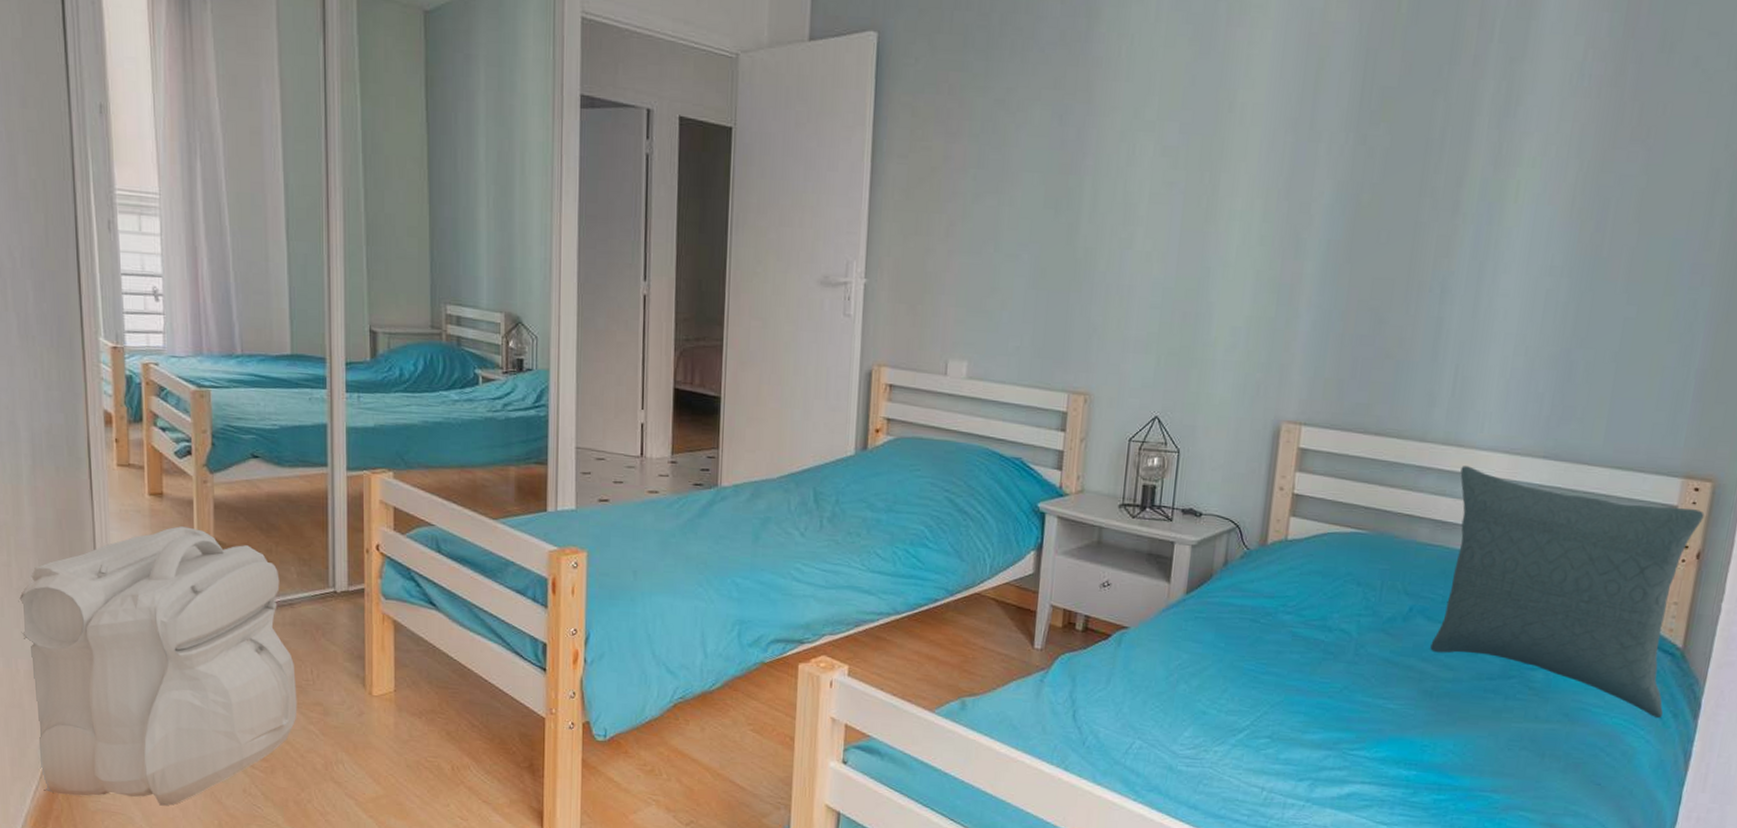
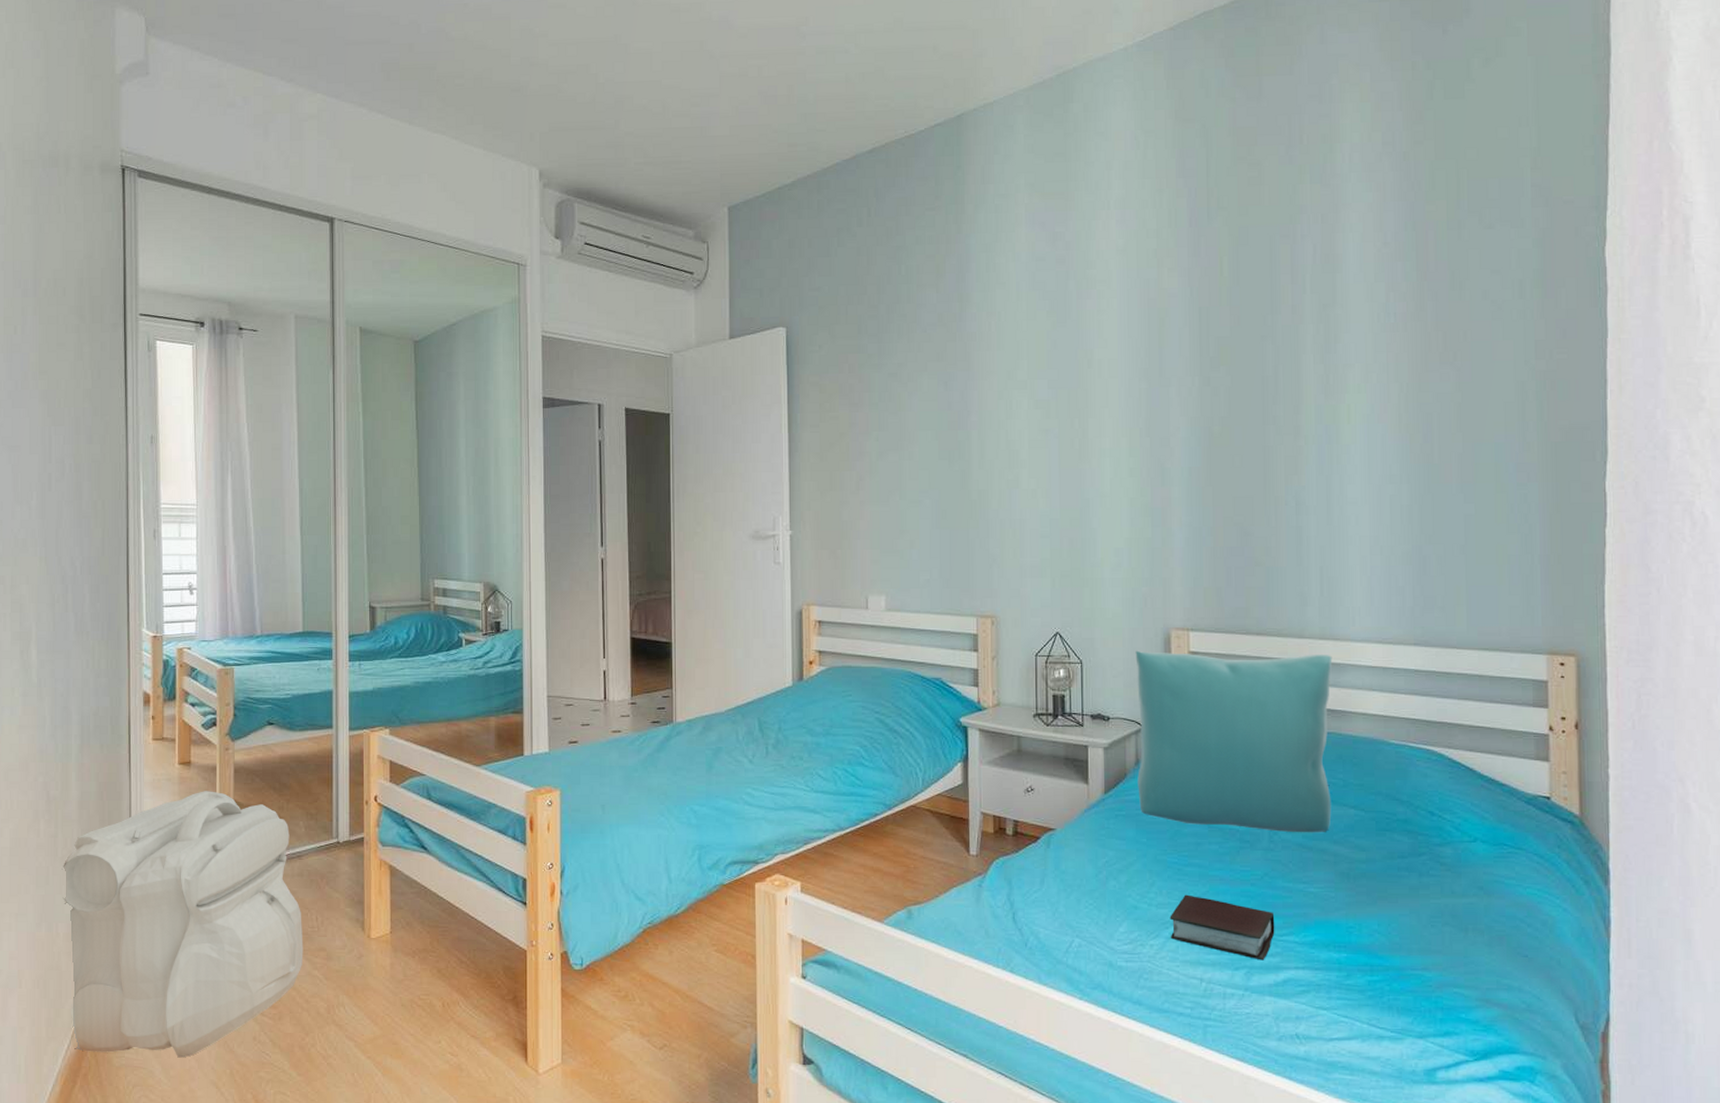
pillow: none [1222,442,1453,649] -> present [1135,650,1333,833]
bible: none [1237,703,1348,773] -> present [1169,894,1275,961]
pillow: present [1430,466,1705,719] -> none [1340,657,1574,886]

